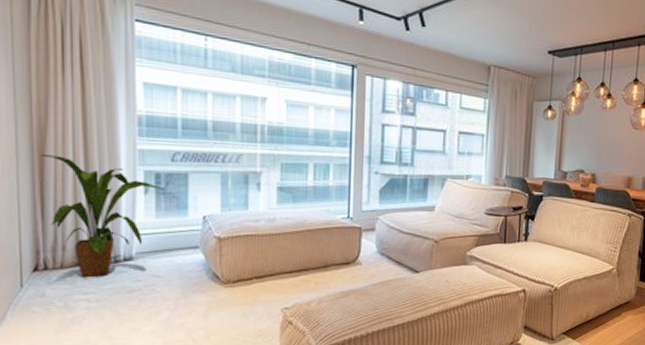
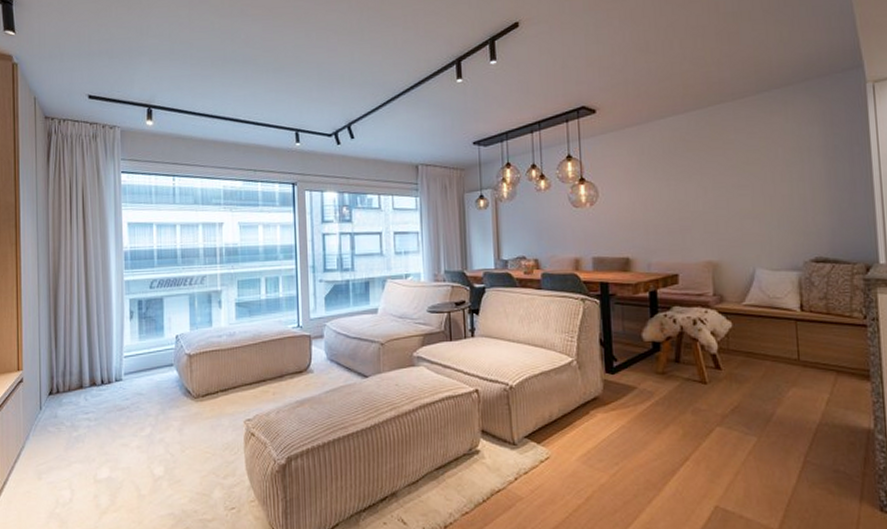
house plant: present [41,155,164,278] -> none [55,293,145,399]

